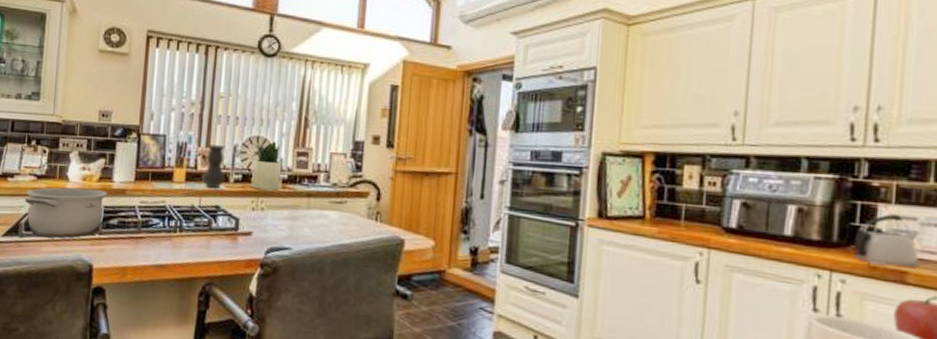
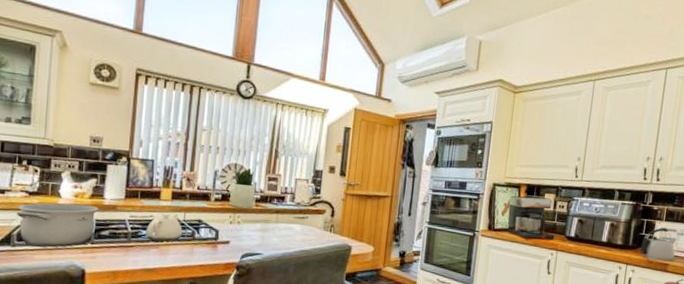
teapot: none [157,197,198,233] -> present [145,212,183,242]
vase: present [202,144,227,189] -> none [187,169,208,206]
coffee maker: none [627,168,703,233] -> present [507,195,555,240]

